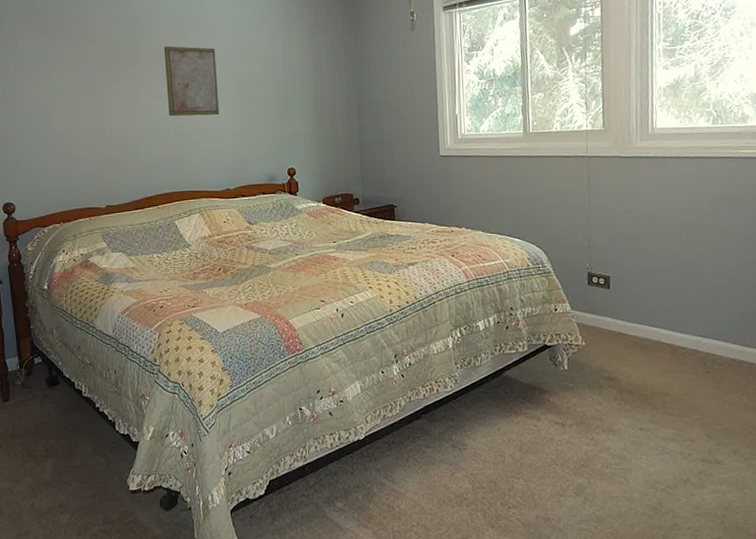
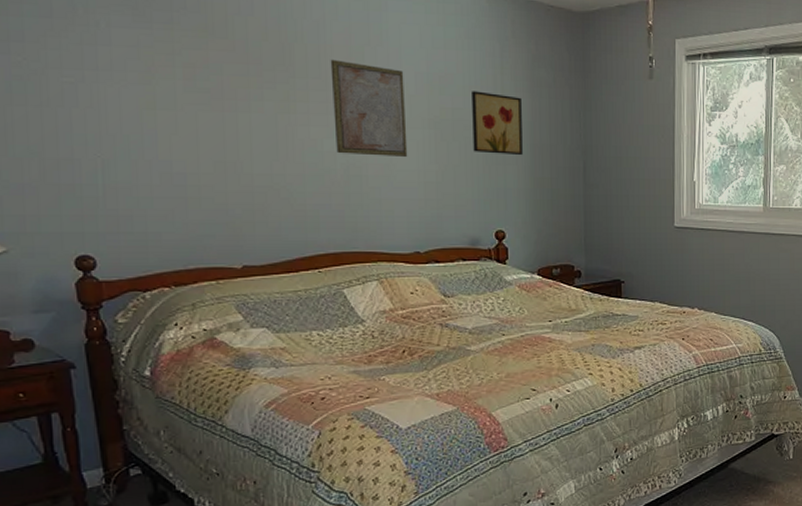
wall art: none [266,57,308,106] -> present [472,91,523,156]

